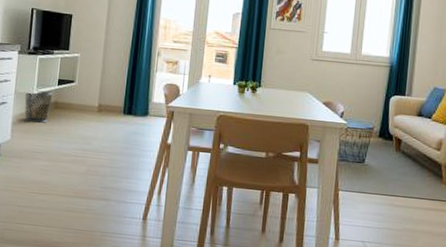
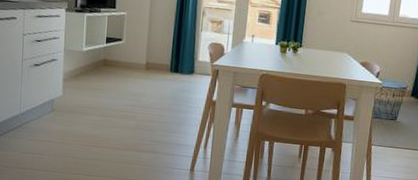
waste bin: present [24,90,53,123] -> none [74,48,102,80]

